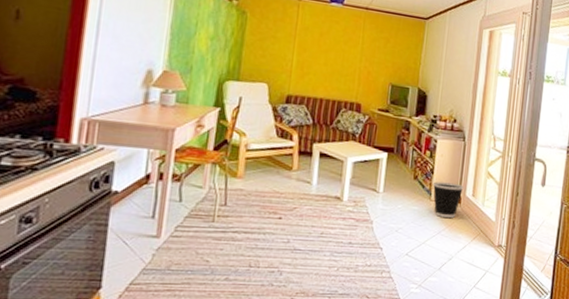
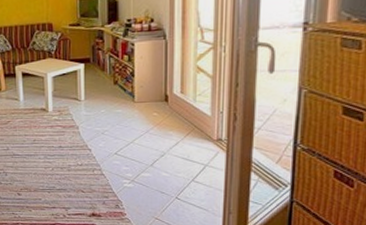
wastebasket: present [432,181,464,218] -> none [134,82,170,117]

